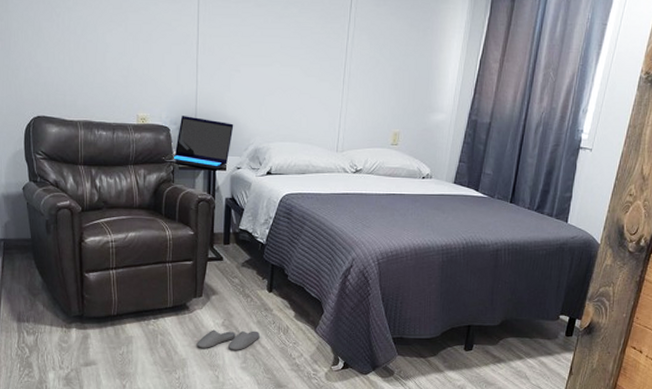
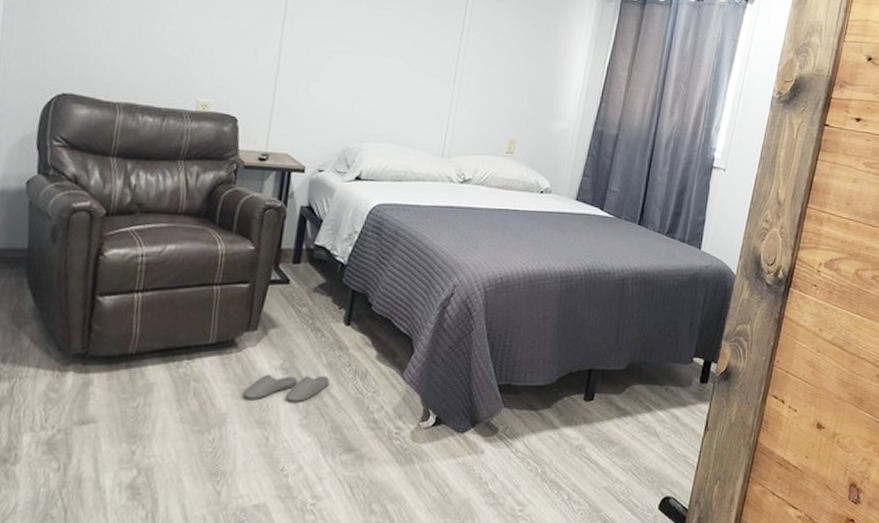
laptop: present [161,116,234,171] -> none [221,105,320,173]

